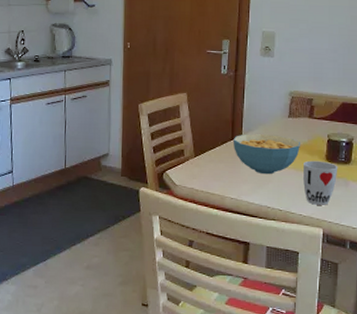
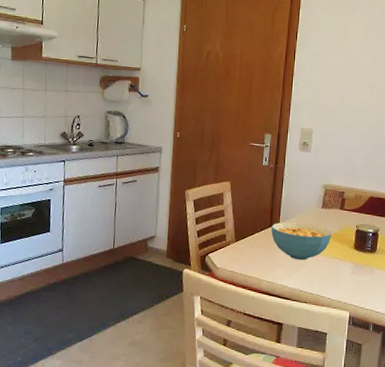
cup: present [303,160,338,205] -> none [333,248,365,290]

